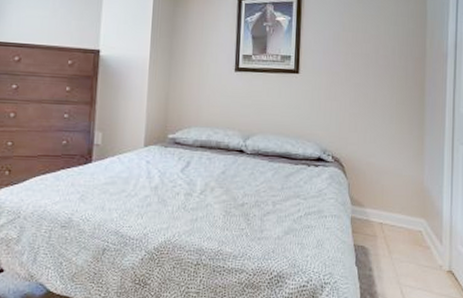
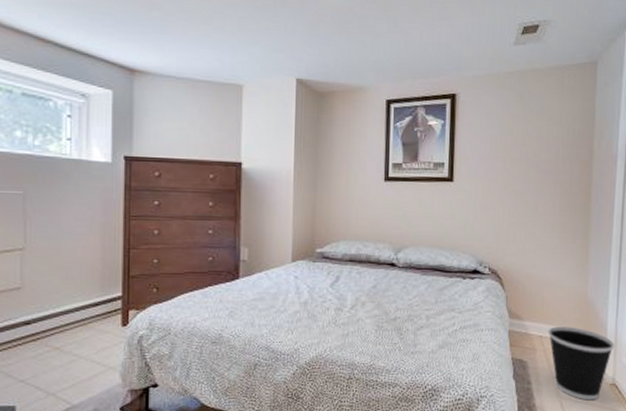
wastebasket: none [387,214,451,288] -> present [547,326,615,401]

